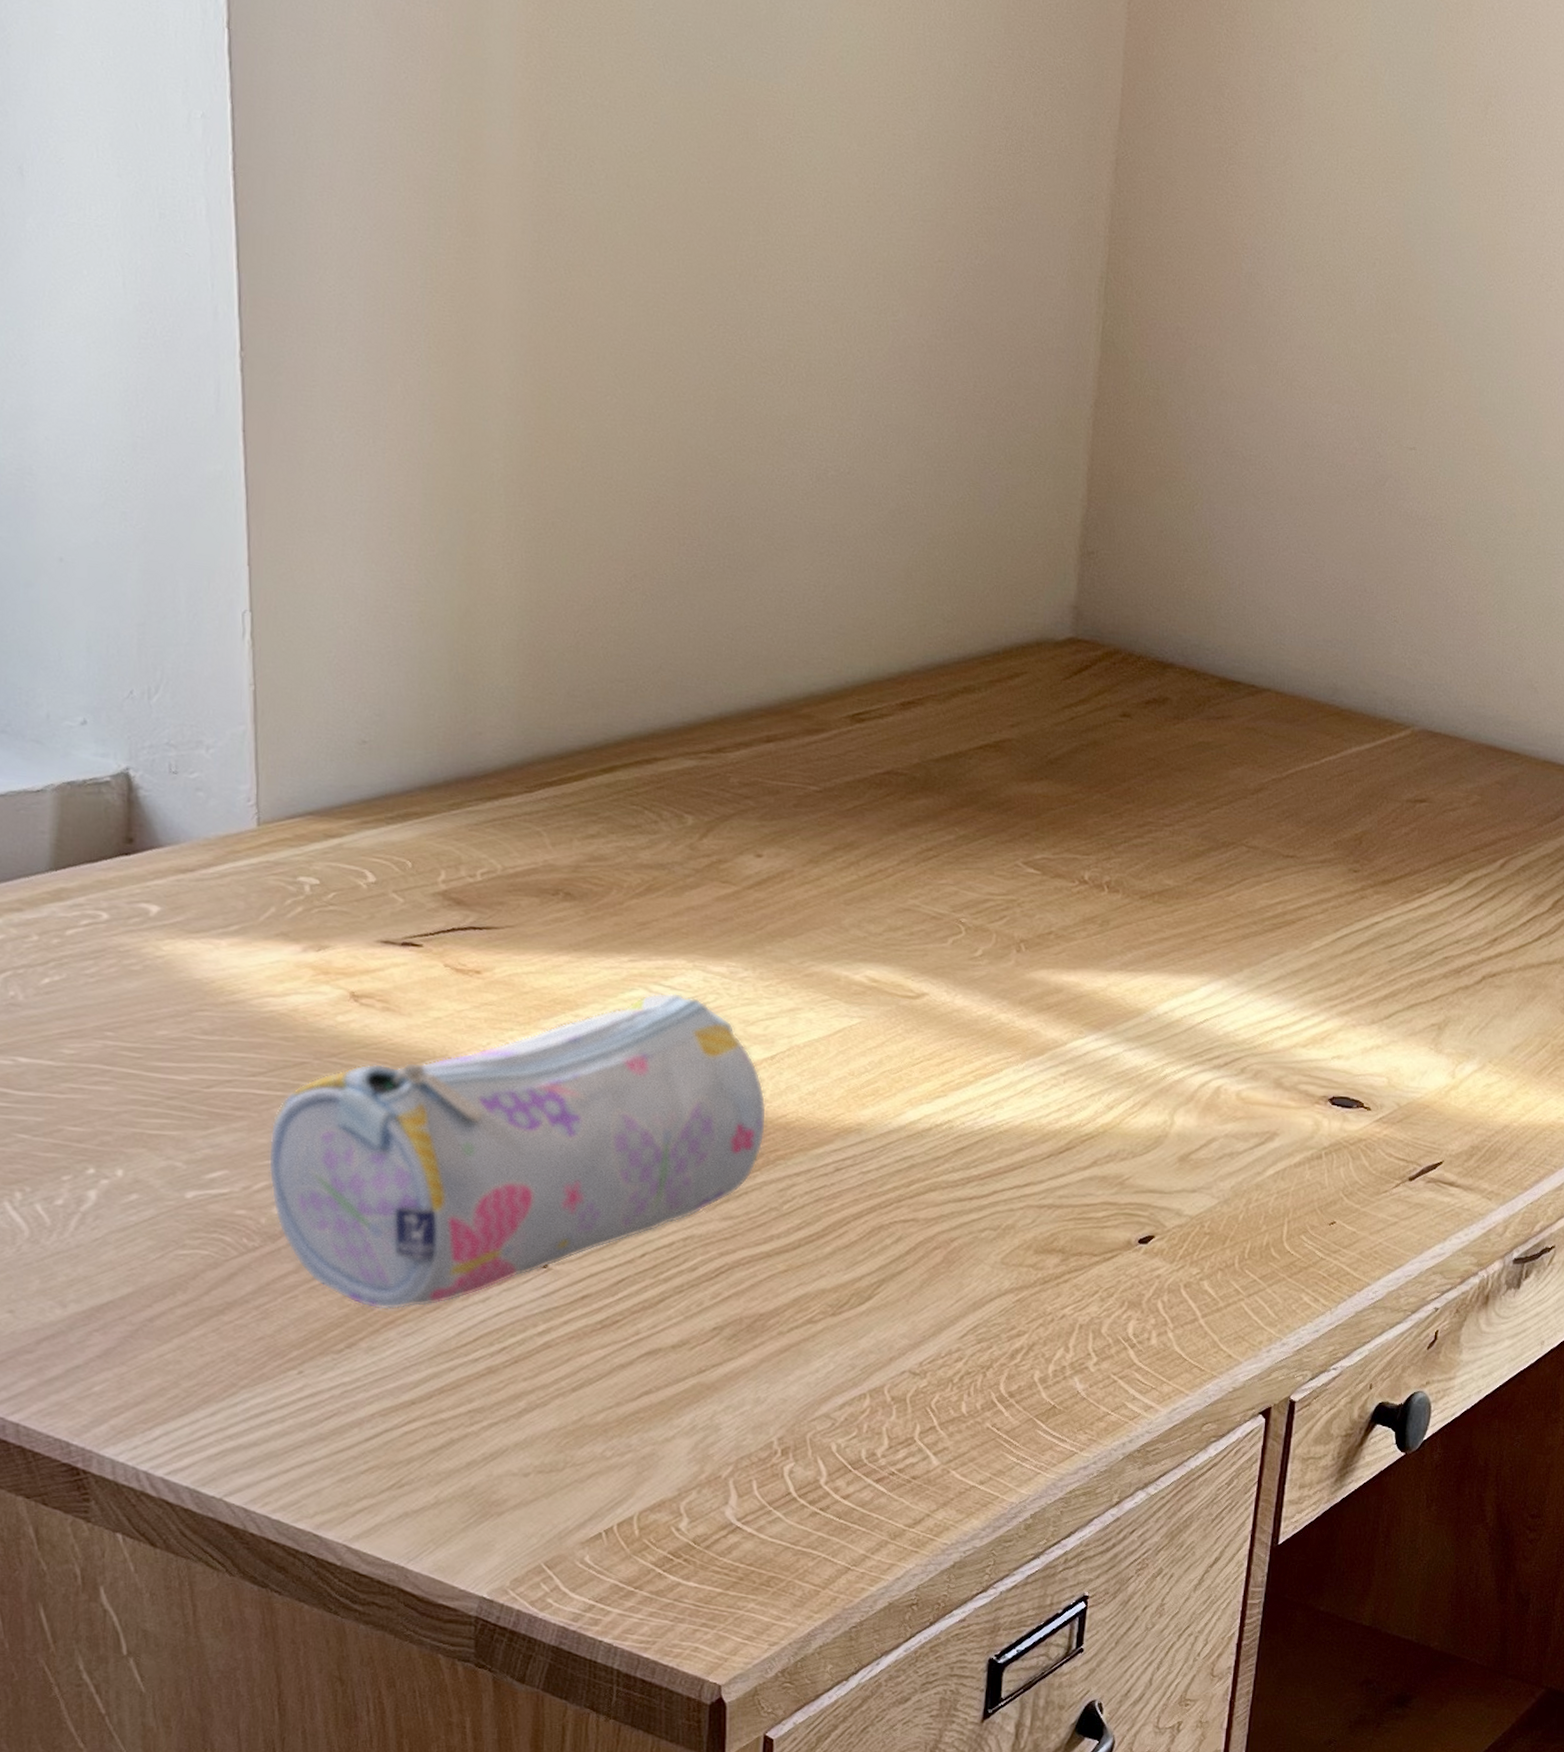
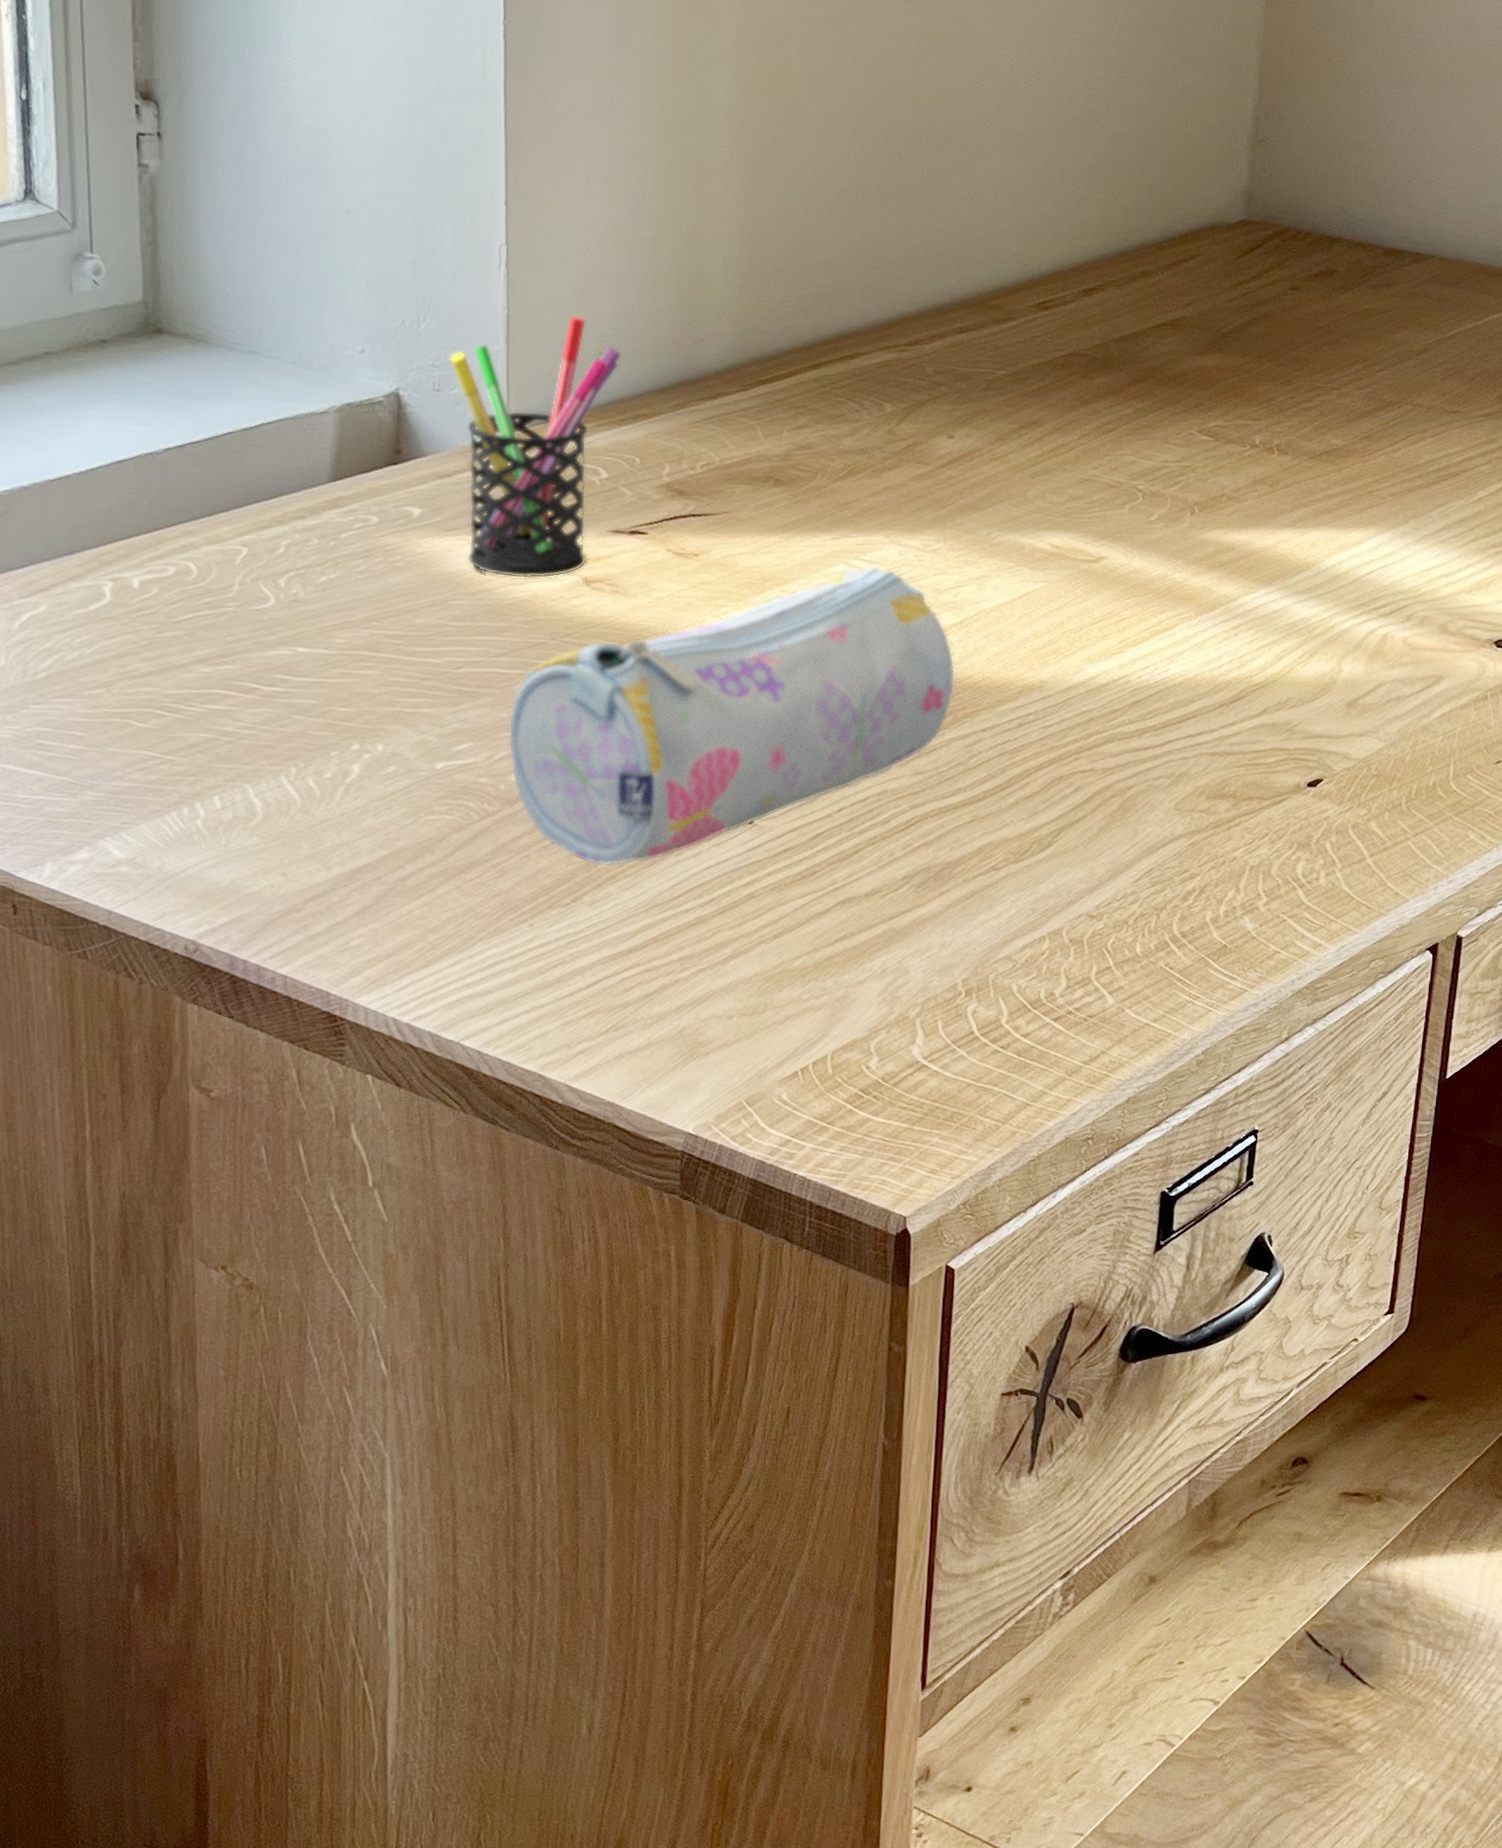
pen holder: none [186,697,388,991] -> present [448,315,622,579]

